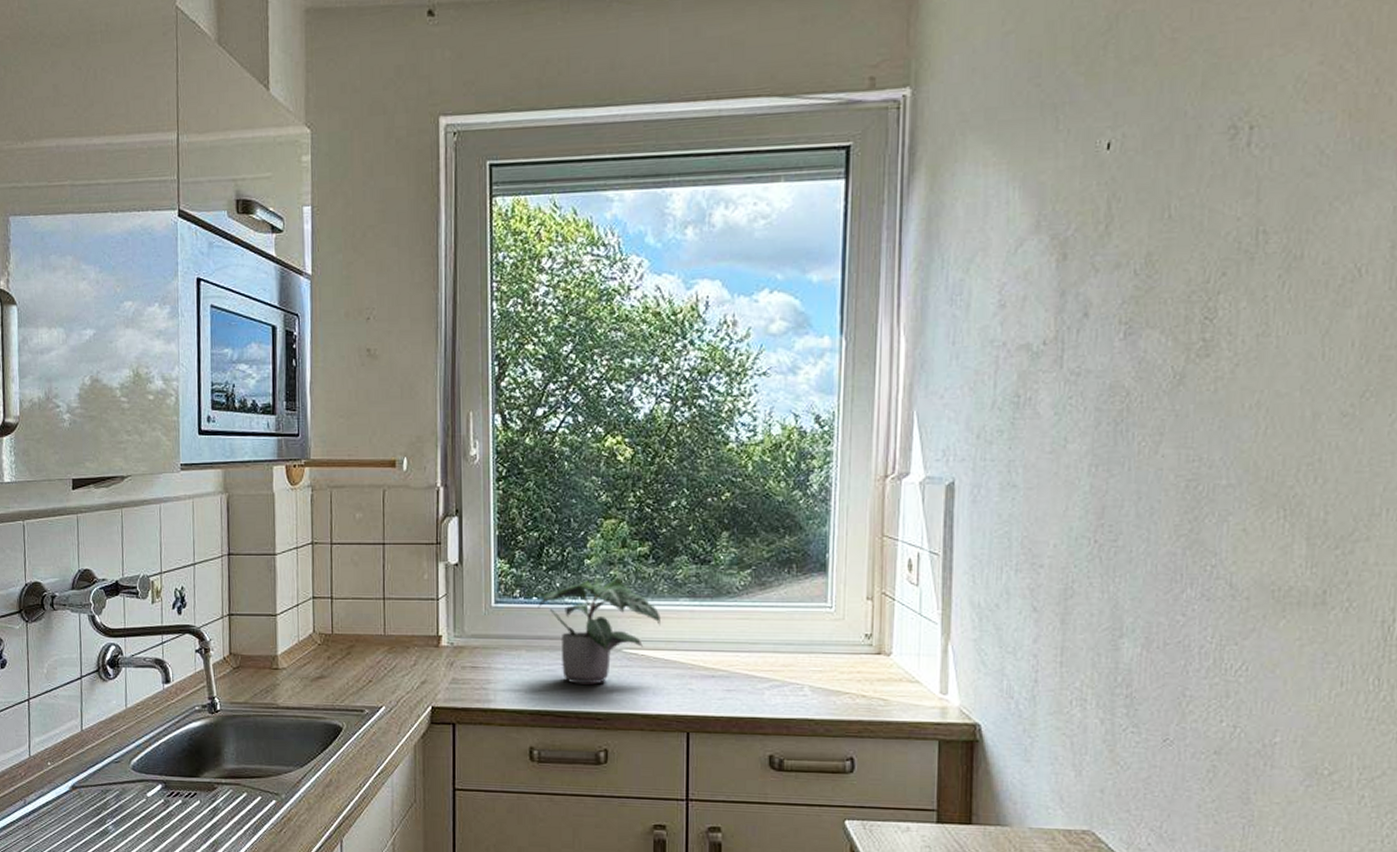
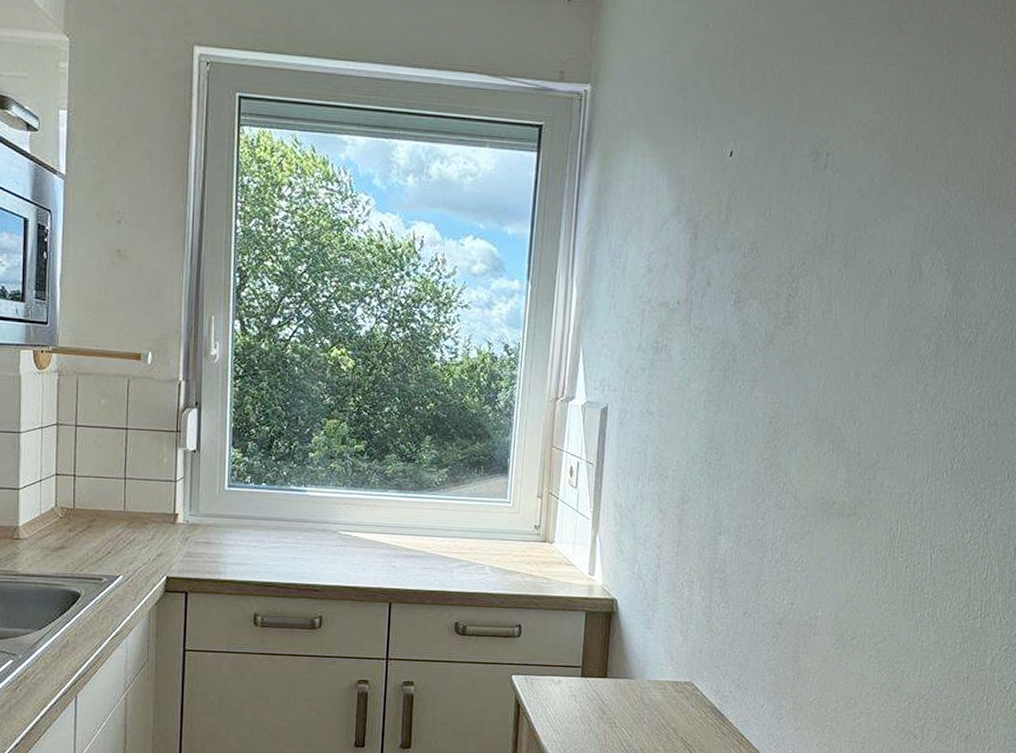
potted plant: present [538,578,662,685] -> none [266,470,373,561]

